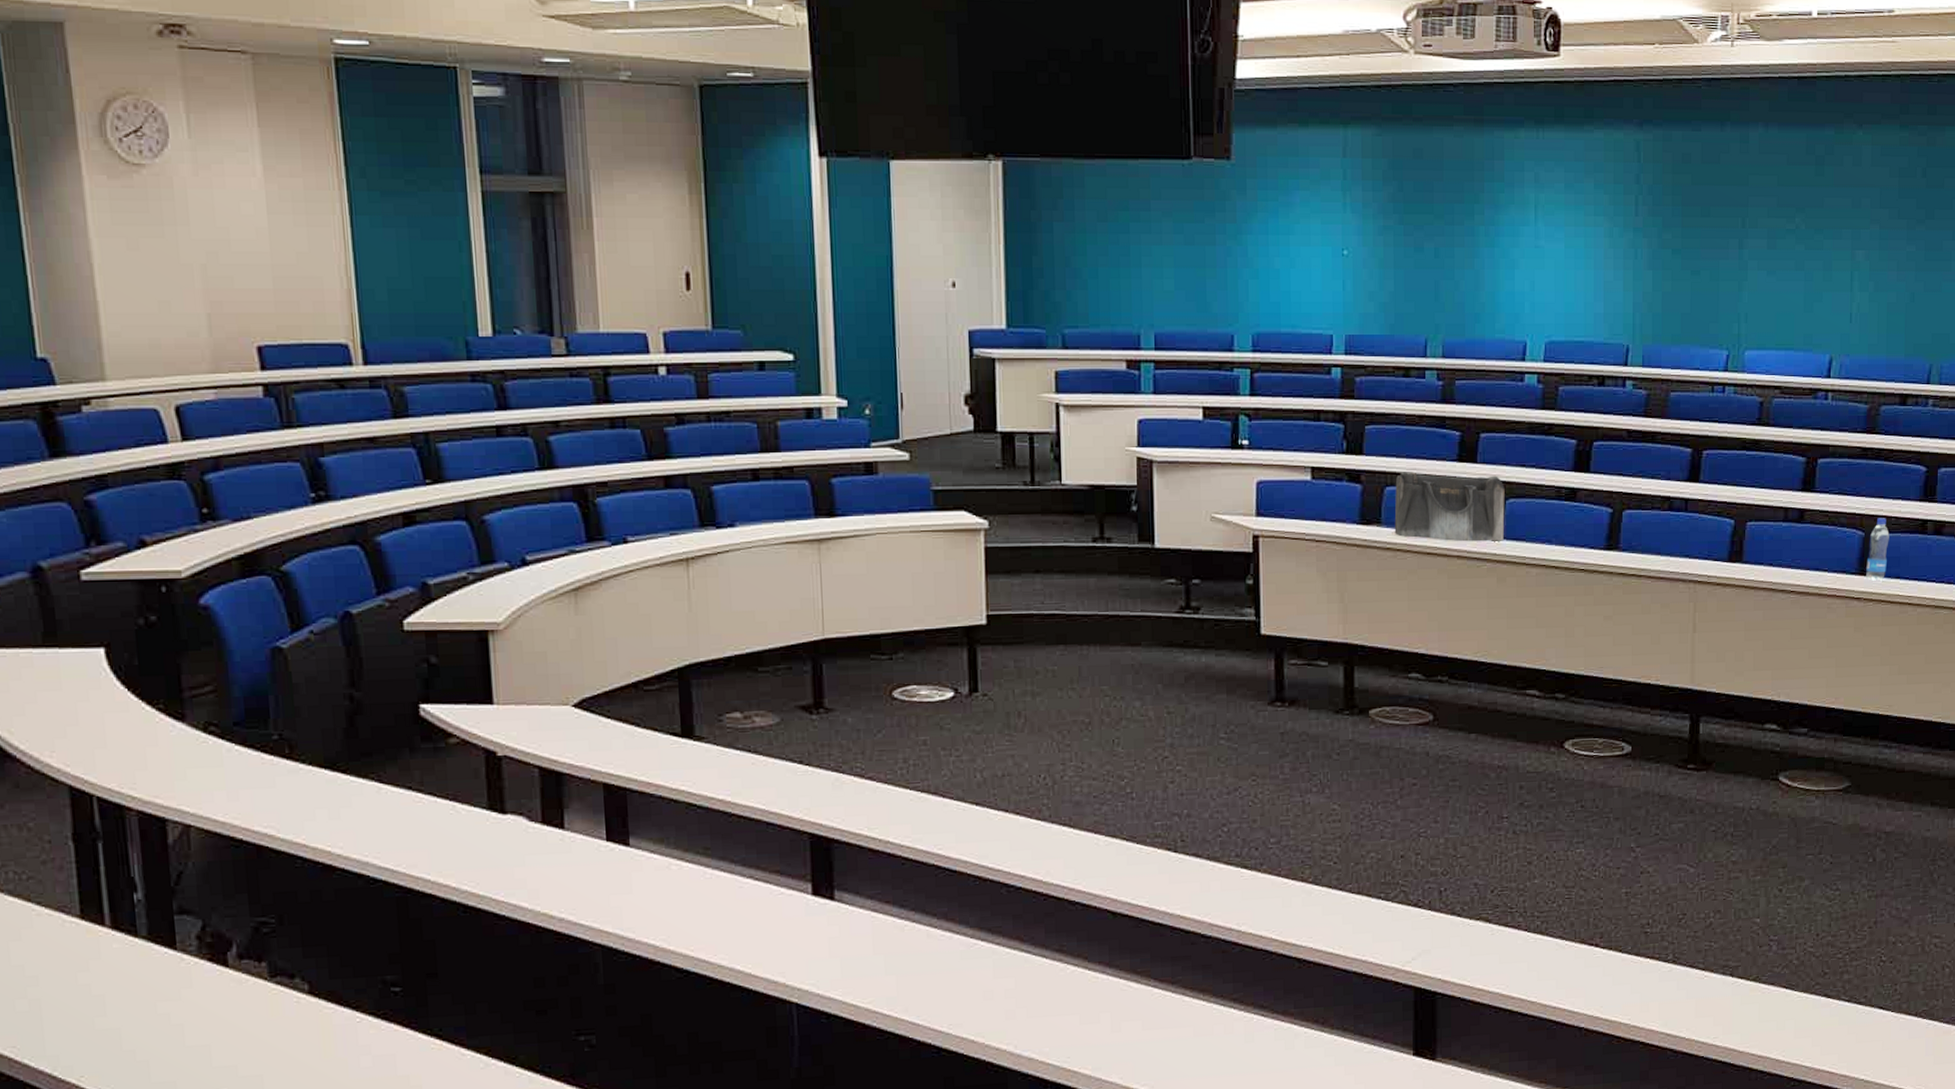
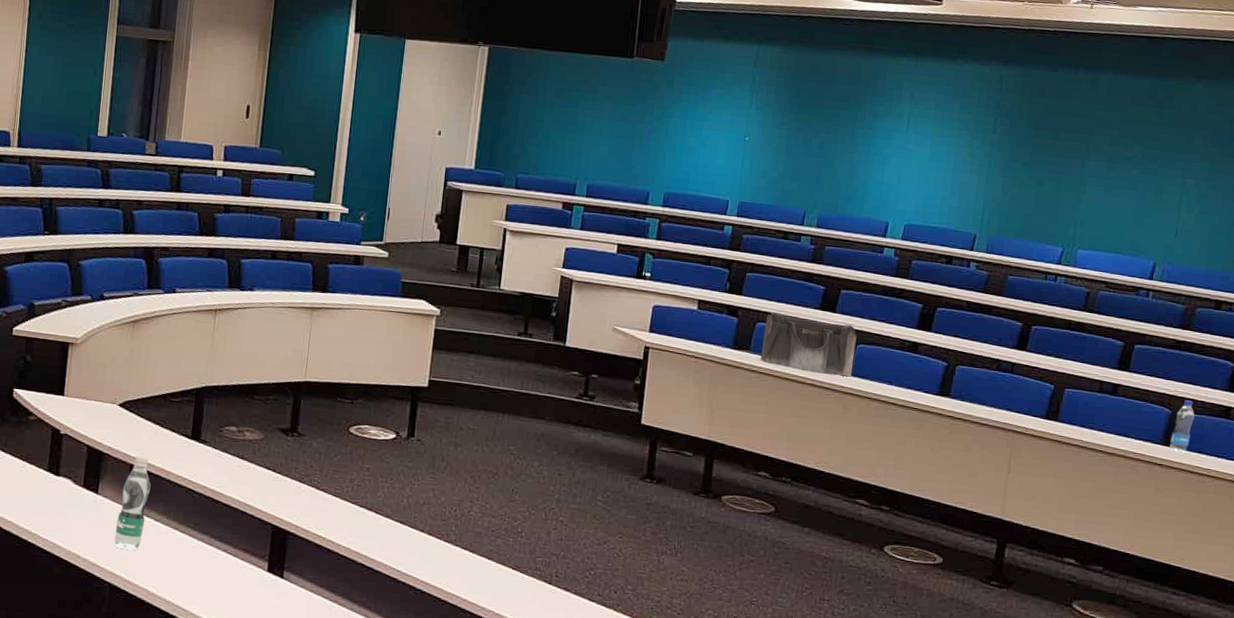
bottle: none [596,768,637,898] -> present [114,455,151,551]

